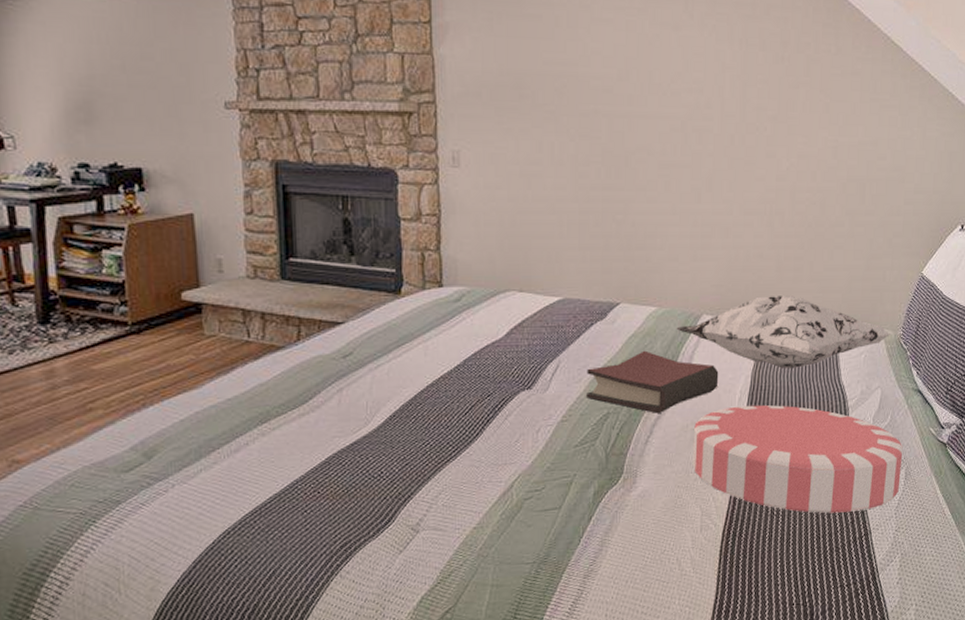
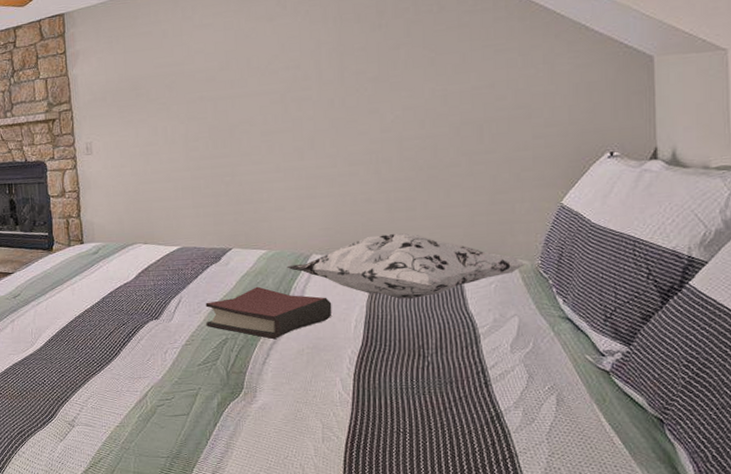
cushion: present [692,405,903,514] -> none [309,332,552,434]

